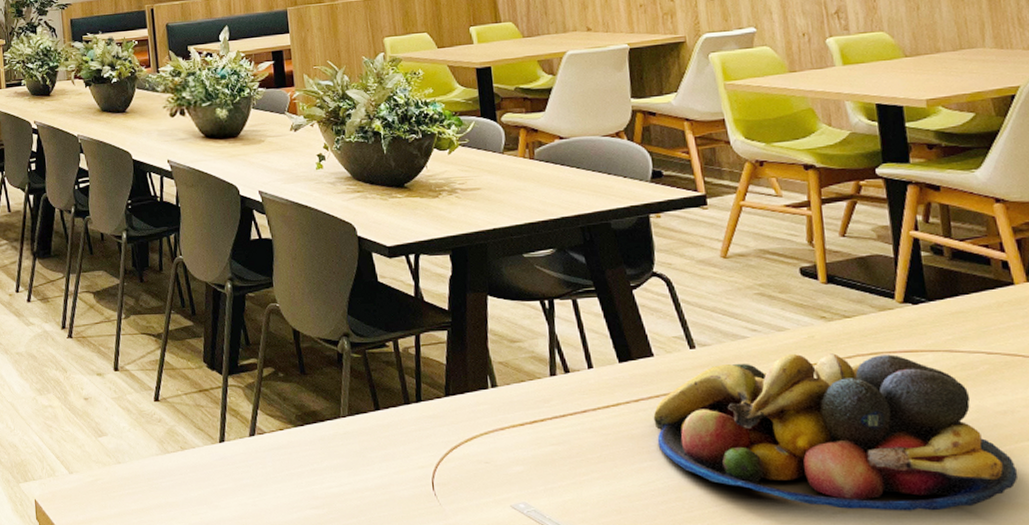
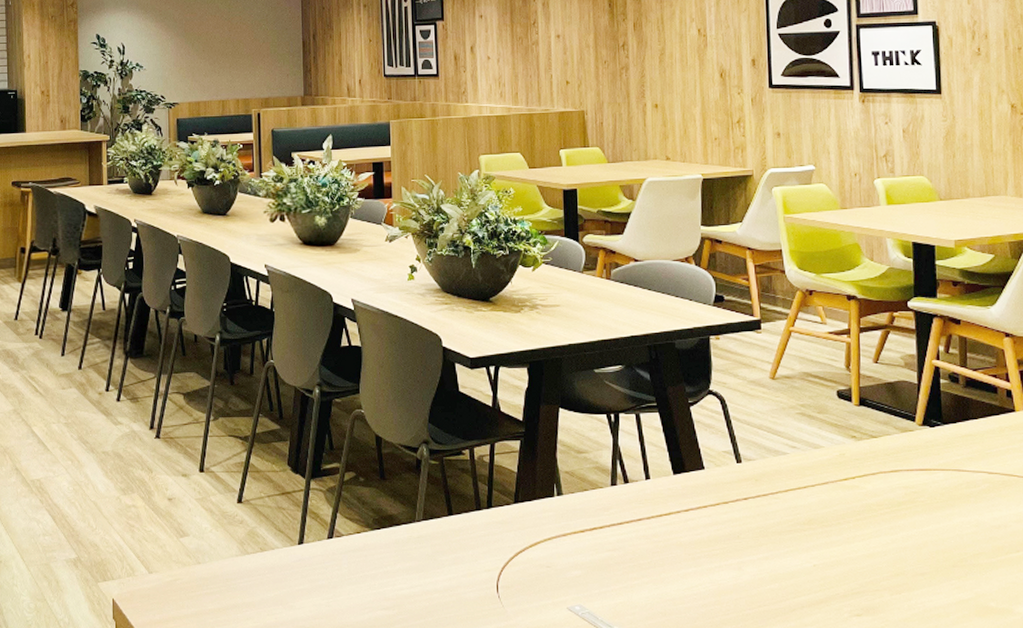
fruit bowl: present [653,353,1018,511] -> none [700,469,1006,615]

